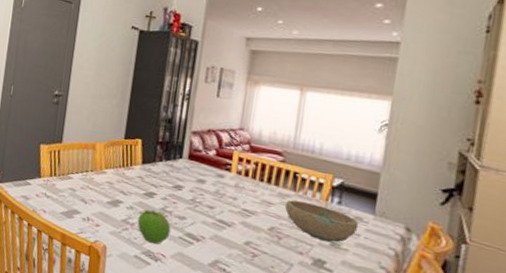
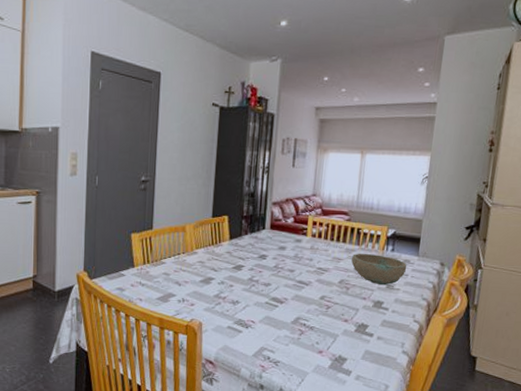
fruit: present [137,209,171,244] -> none [228,281,258,312]

